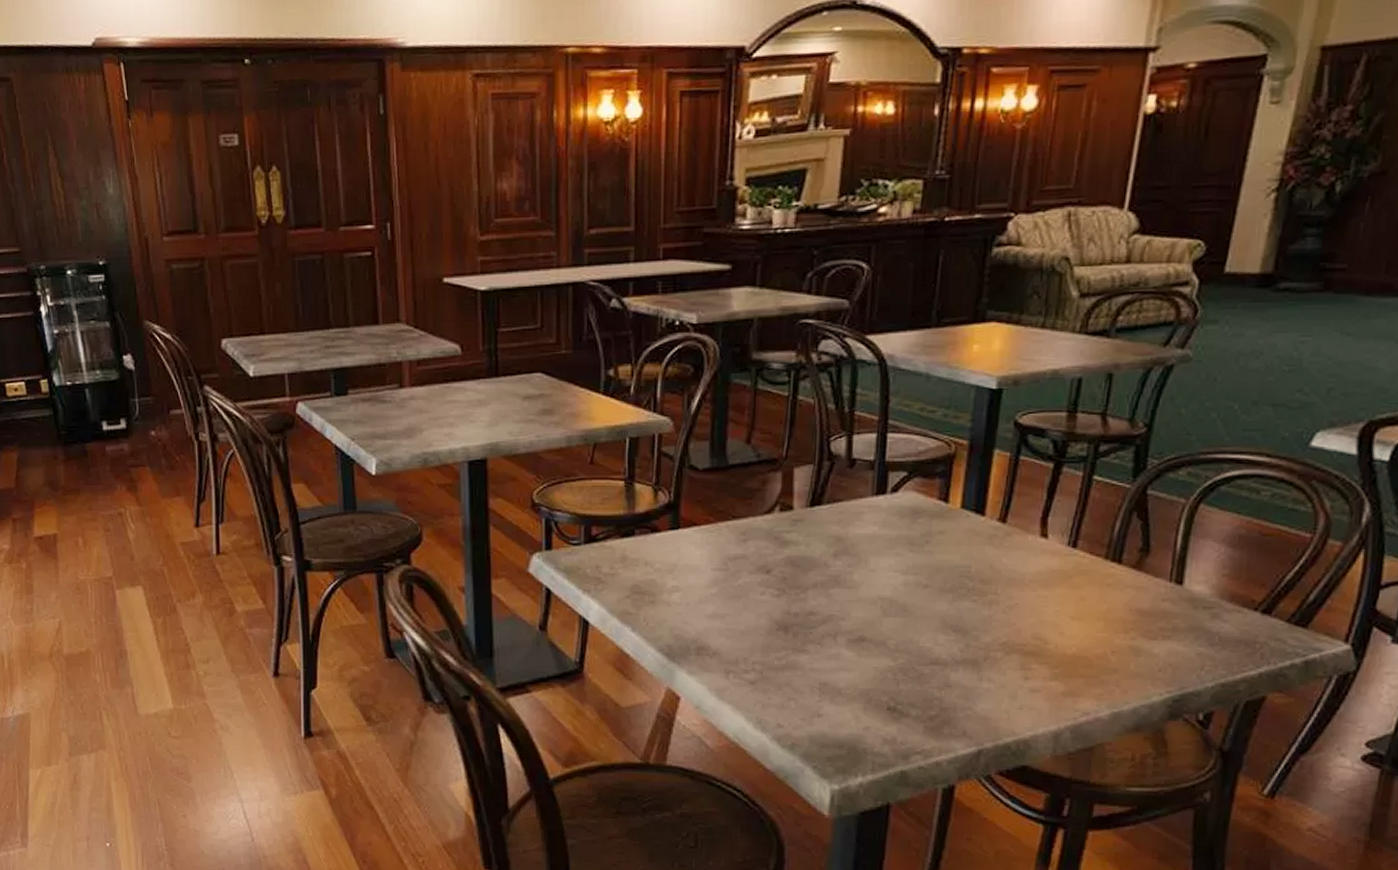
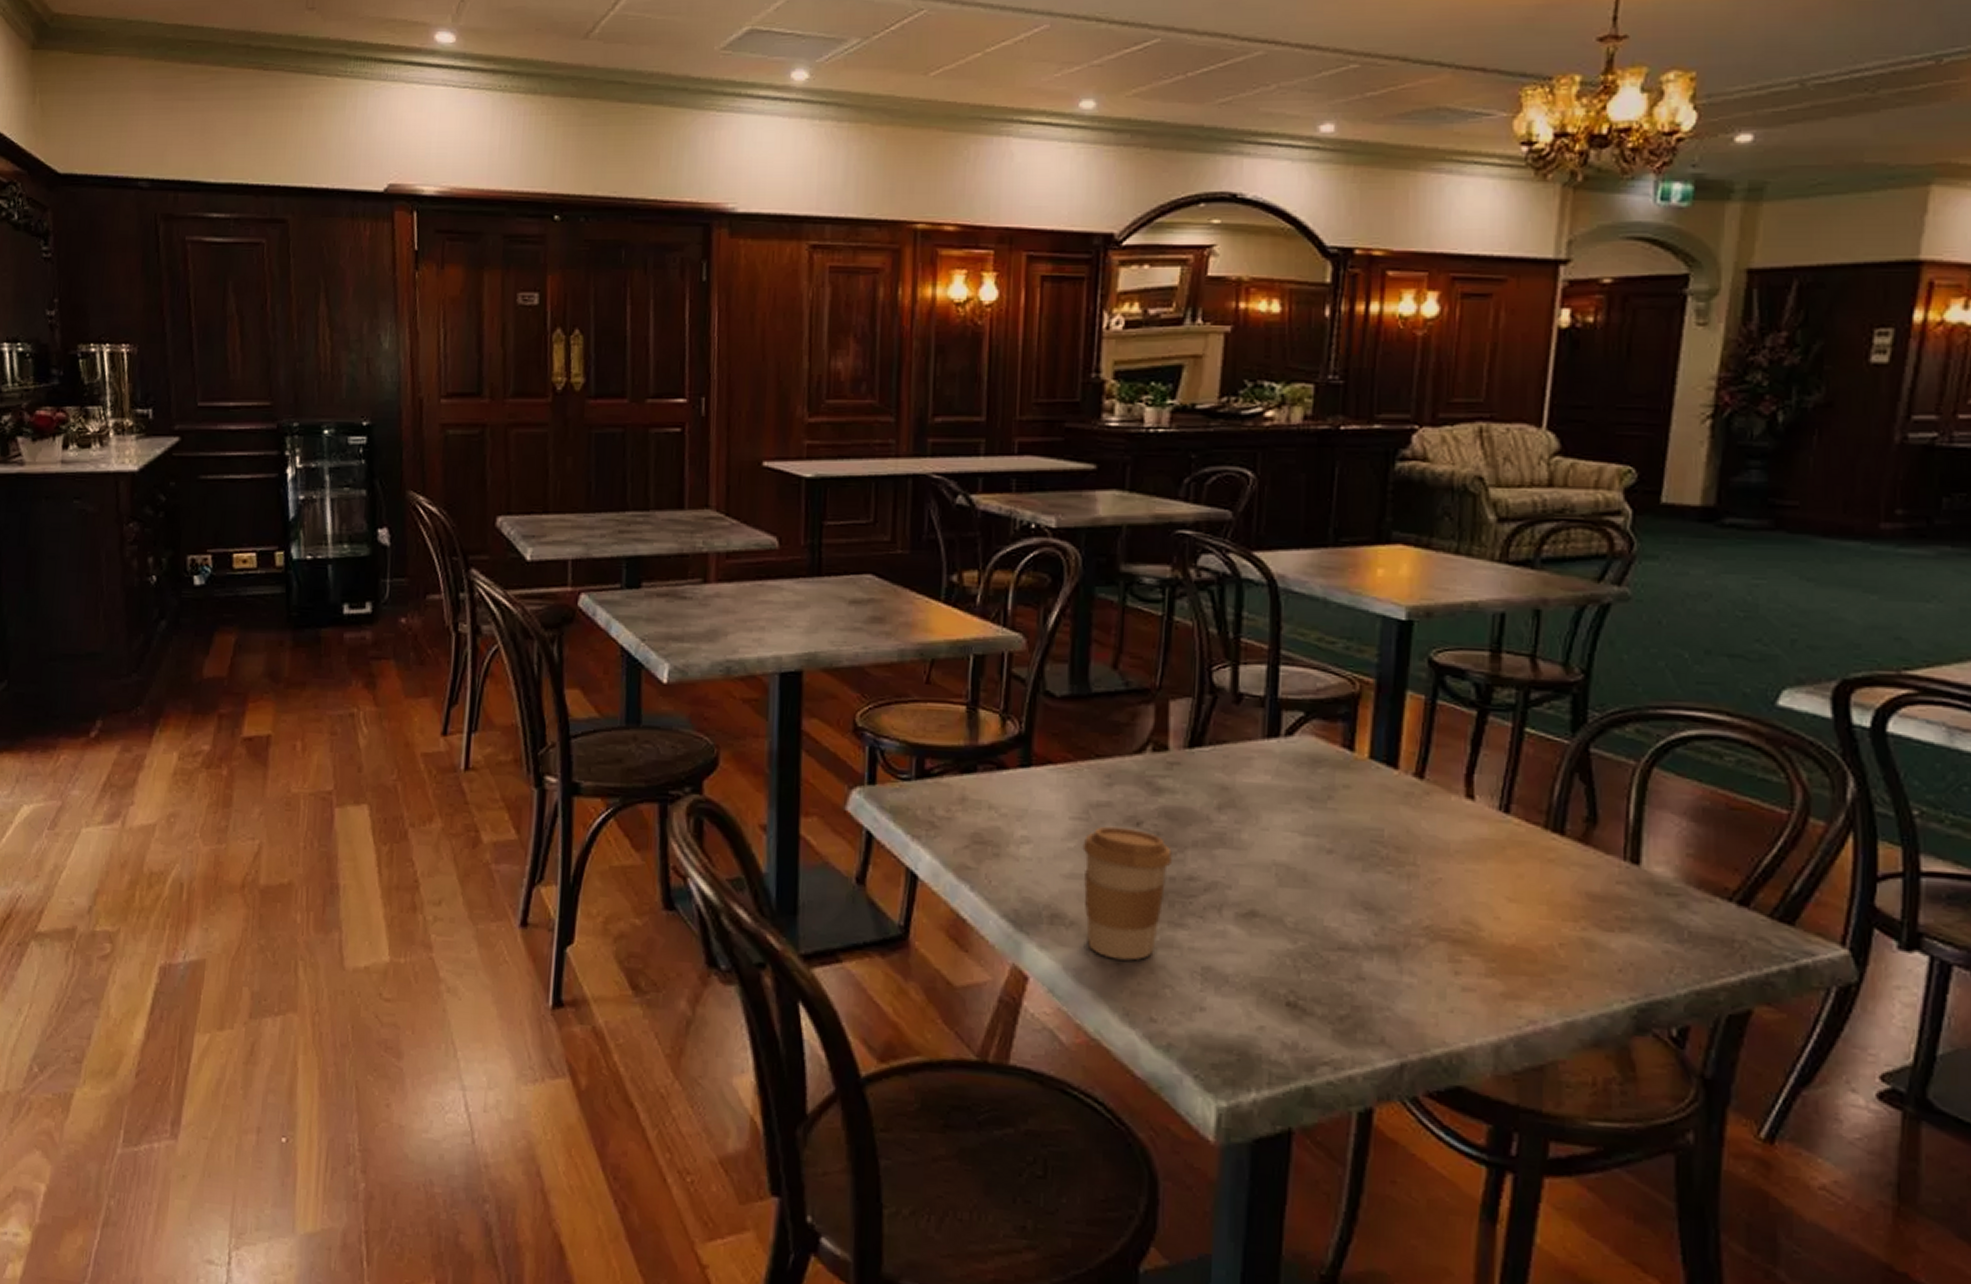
coffee cup: none [722,574,797,681] -> present [1082,826,1173,961]

